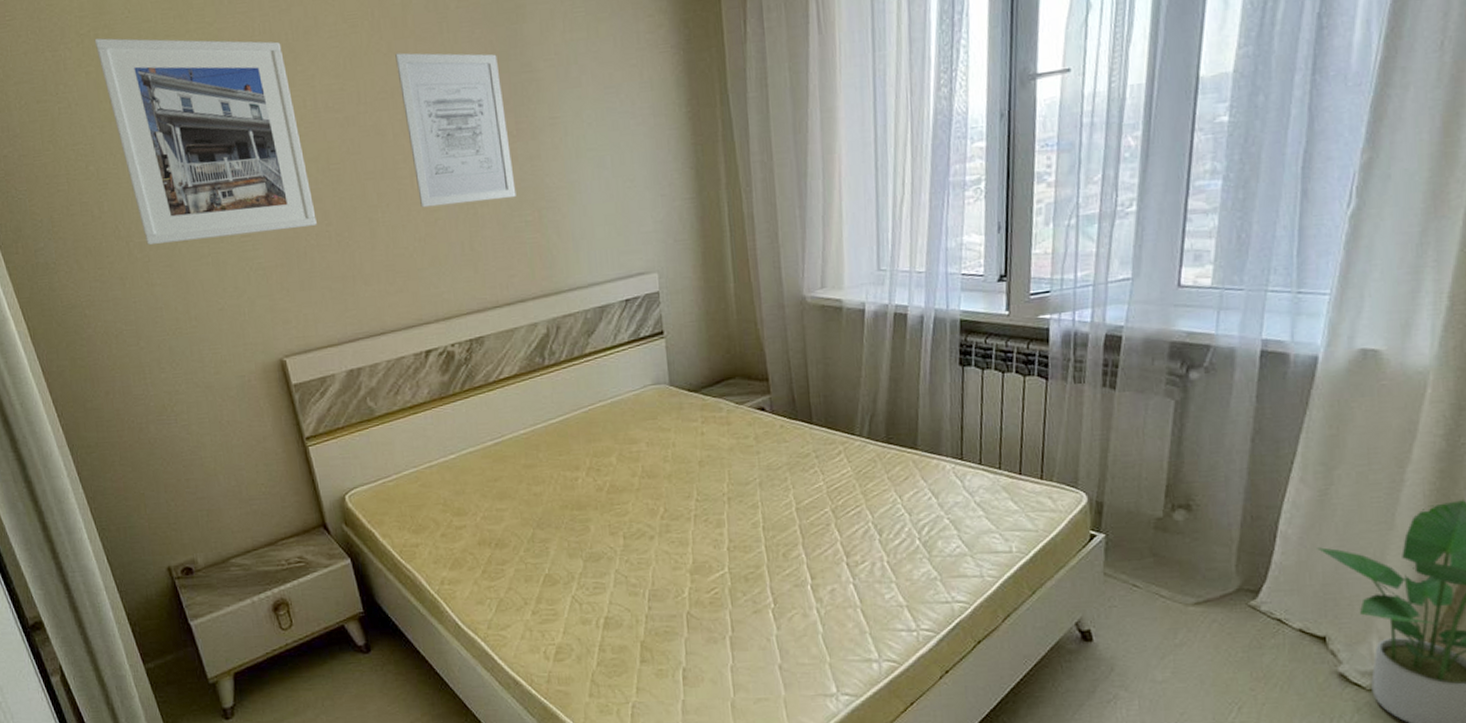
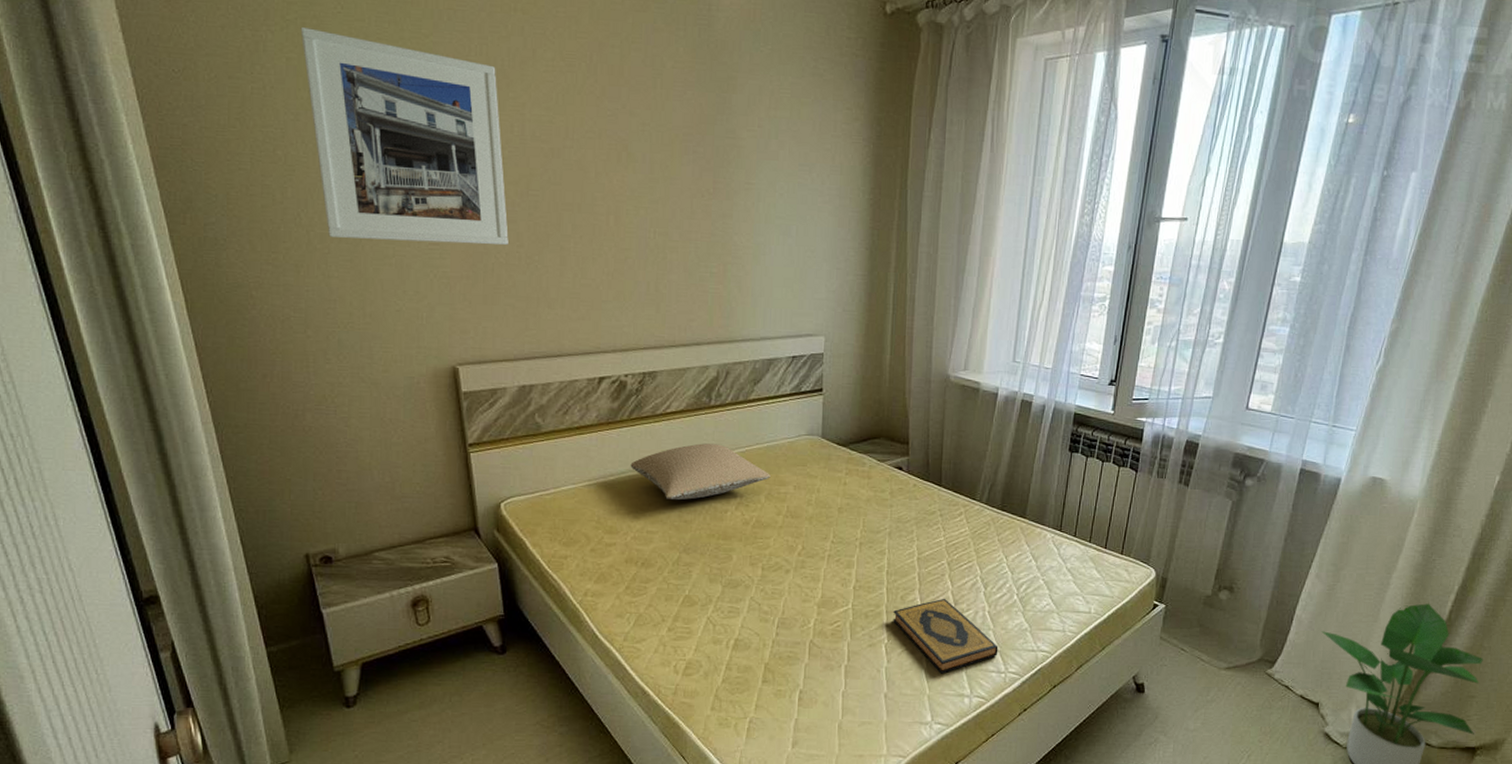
wall art: present [395,53,516,208] -> none [607,98,706,250]
pillow: none [469,406,619,472] -> present [630,443,771,500]
hardback book: none [776,550,906,638] -> present [893,598,998,674]

